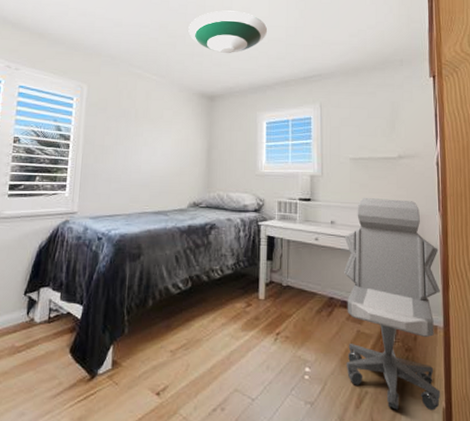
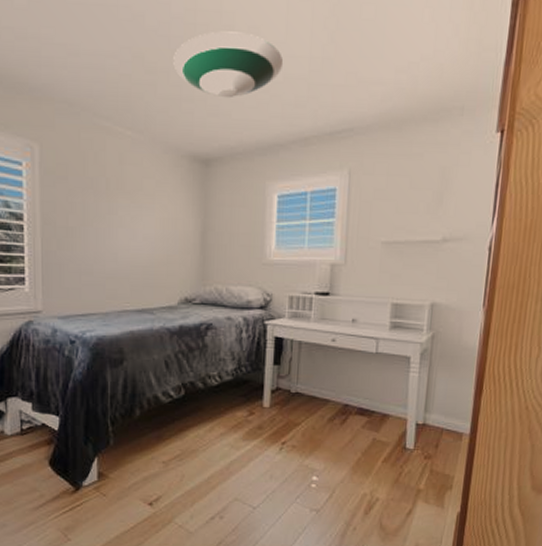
office chair: present [344,198,441,411] -> none [357,291,476,515]

